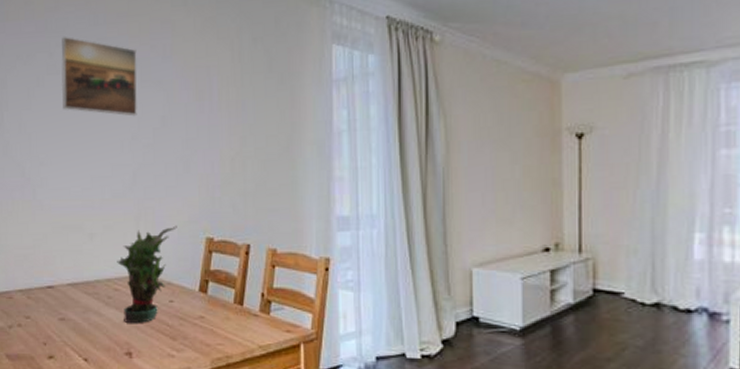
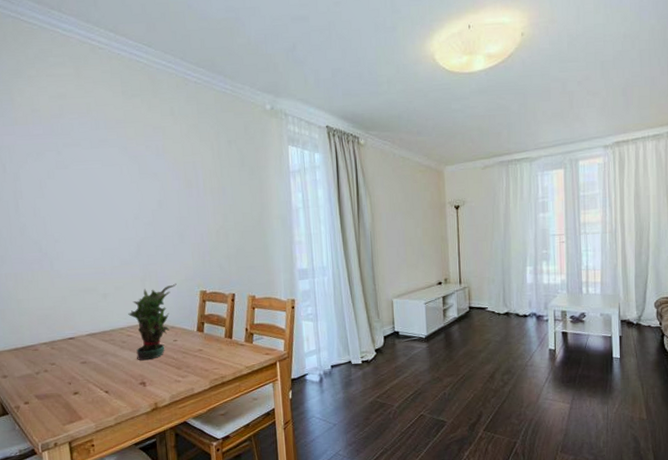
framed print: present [61,37,138,117] -> none [68,138,138,201]

